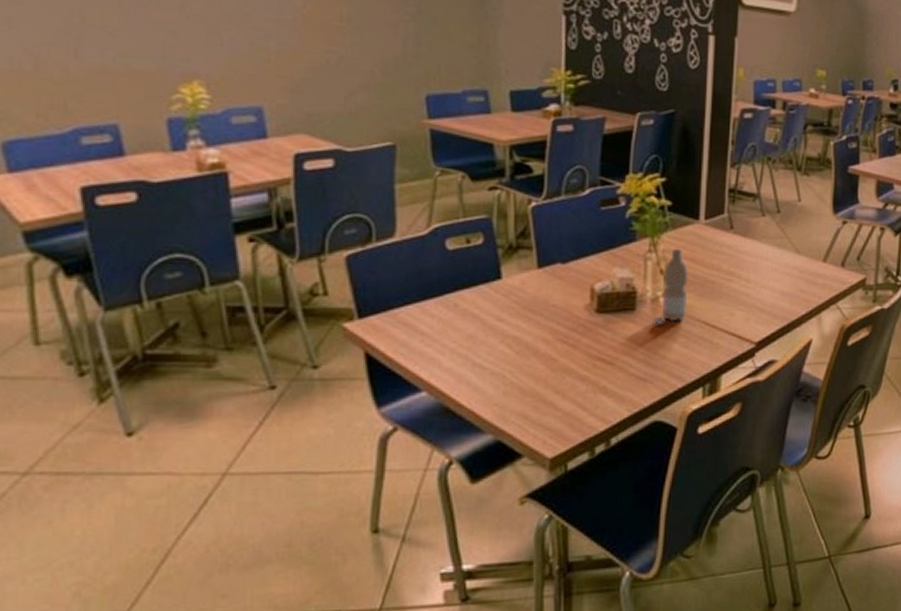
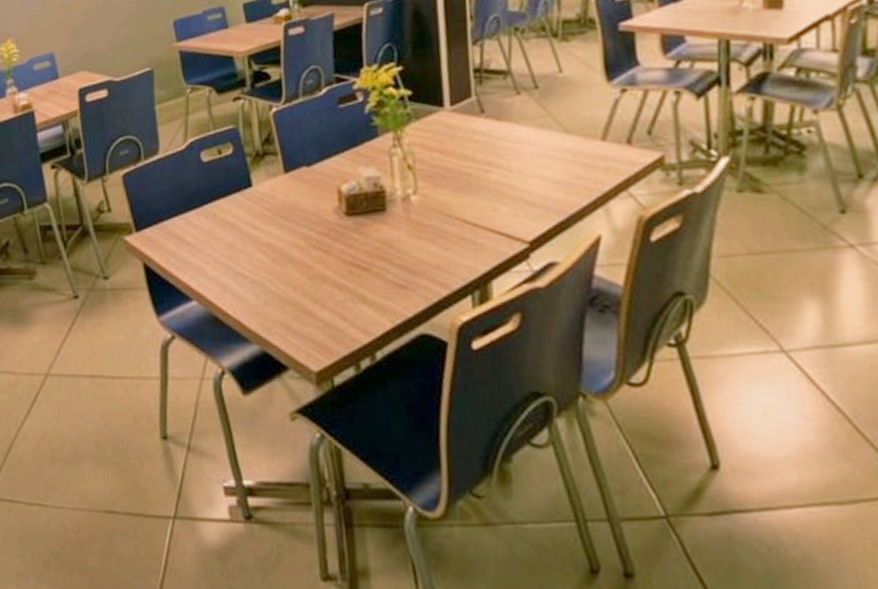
water bottle: present [653,249,689,324] -> none [406,141,443,225]

